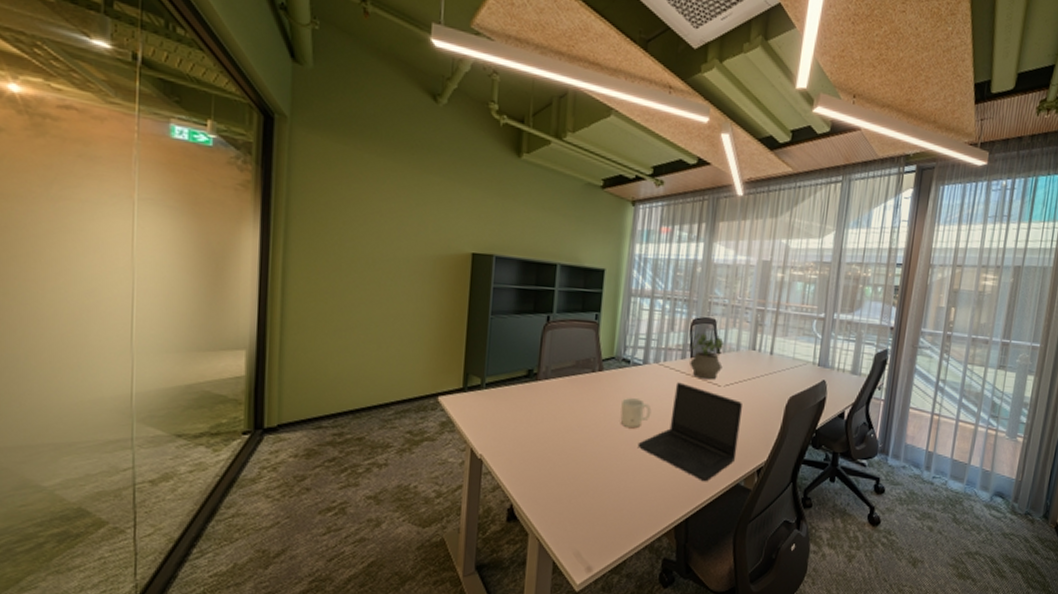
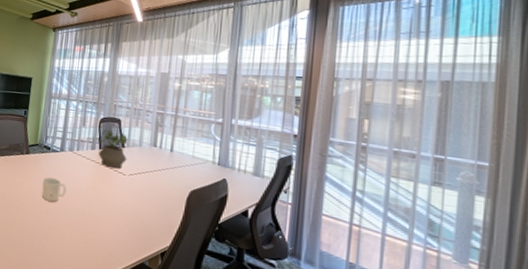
laptop: present [637,382,742,481] -> none [55,168,145,256]

